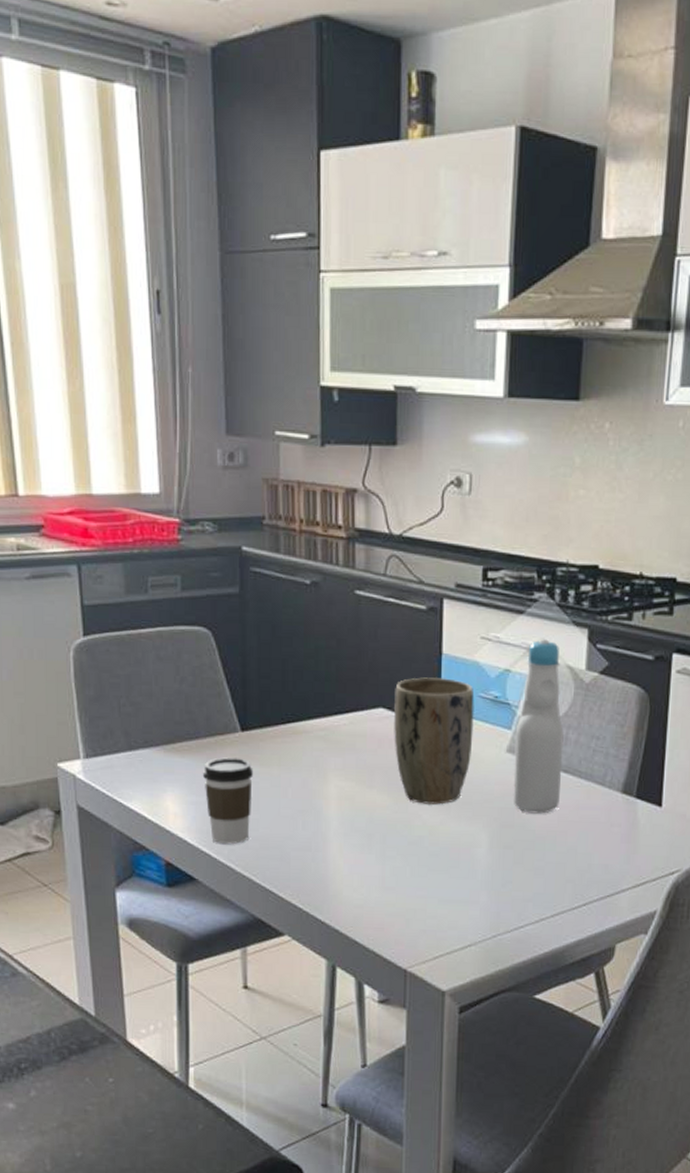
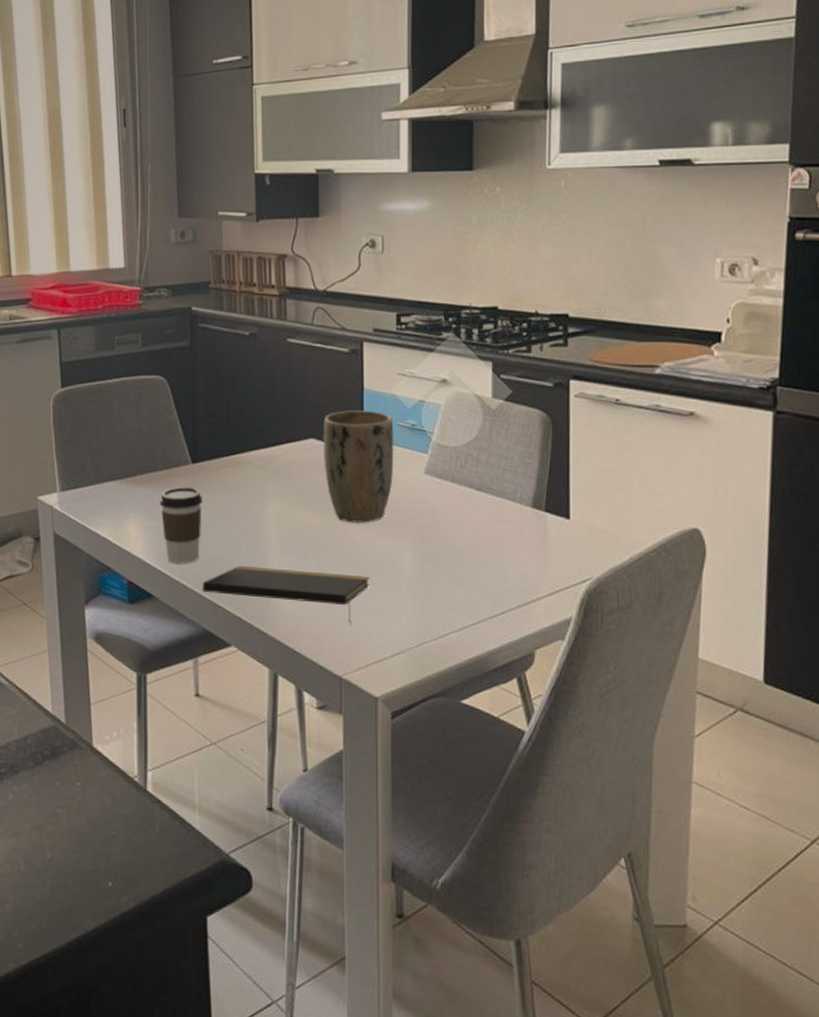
notepad: none [252,847,441,915] -> present [202,565,370,625]
bottle: present [513,639,564,814] -> none [431,373,476,529]

